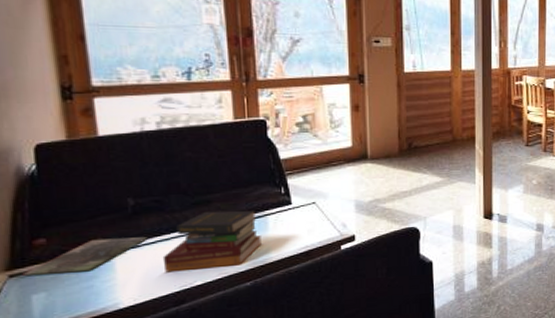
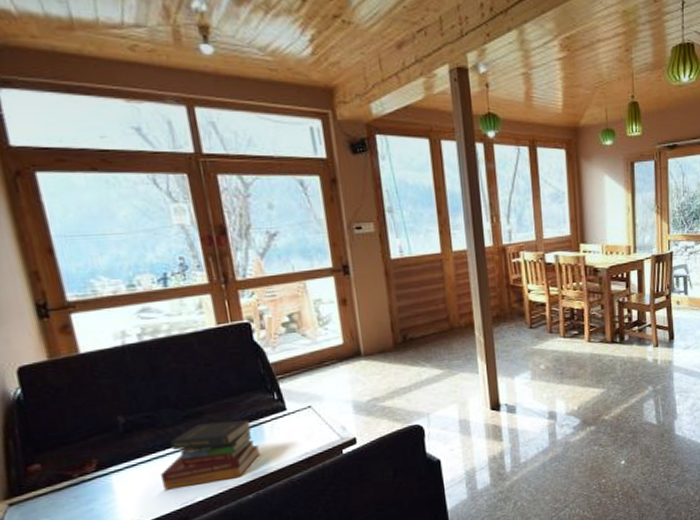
magazine: present [22,237,148,276] -> none [21,455,143,503]

